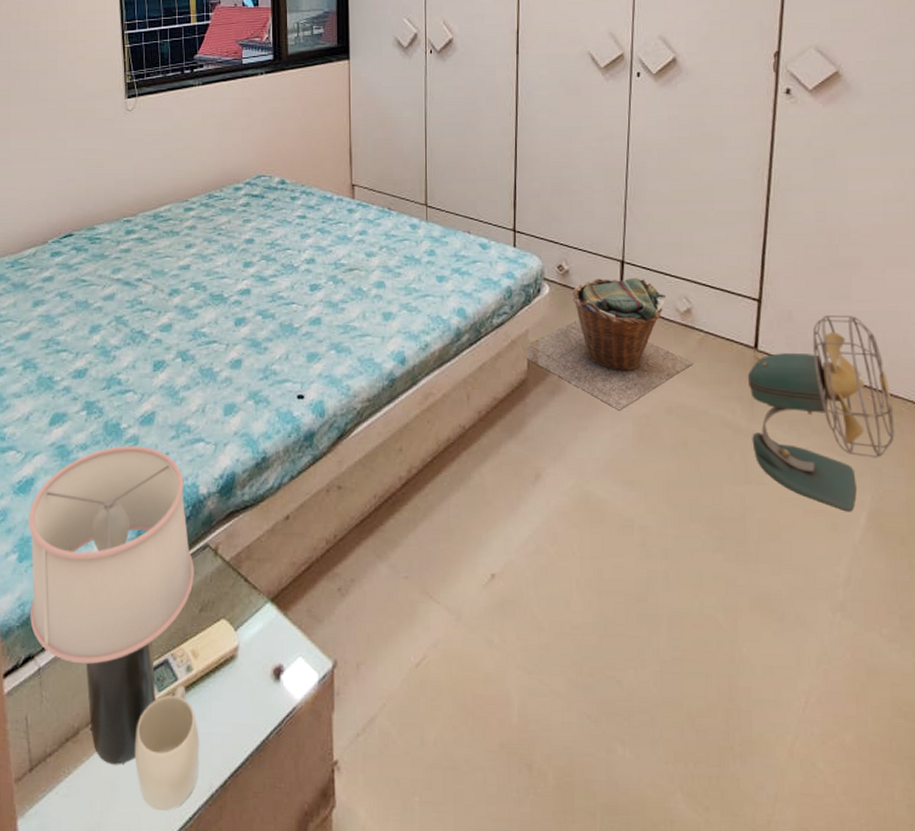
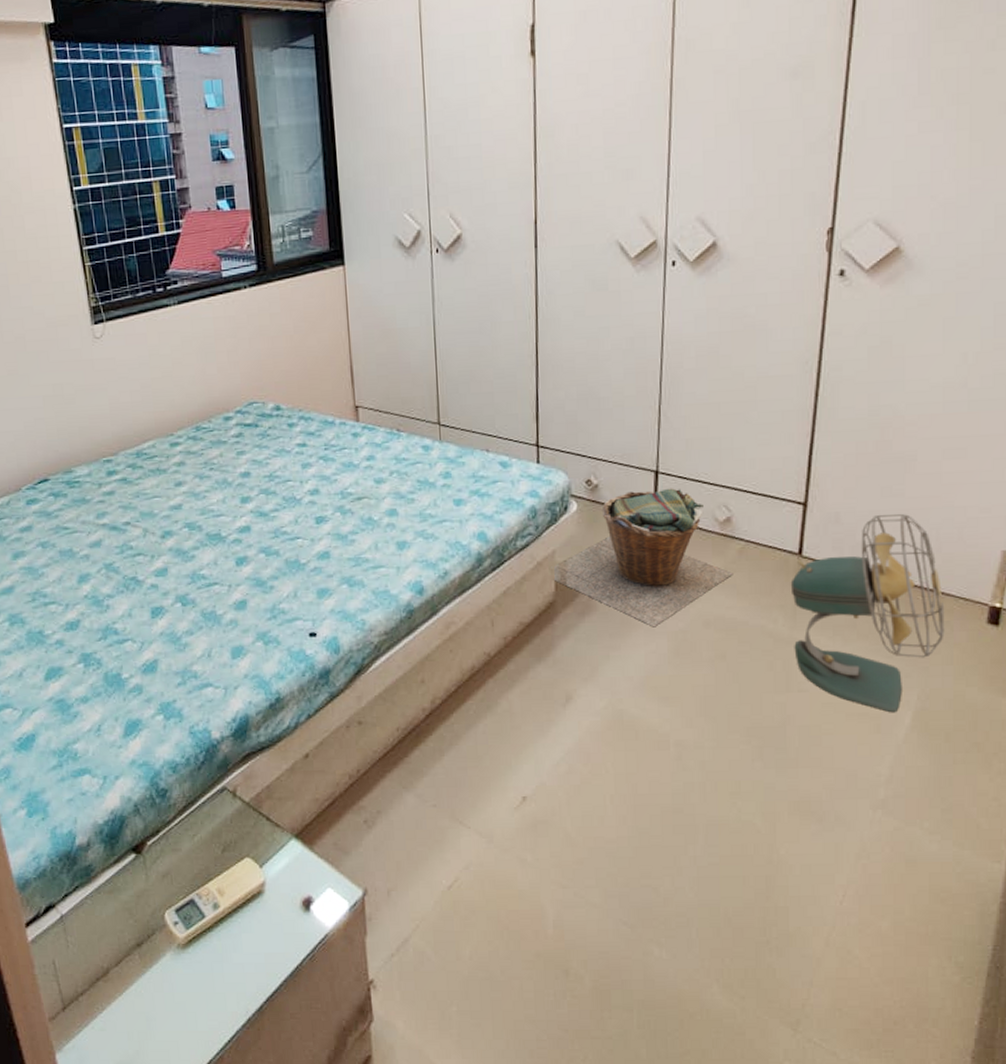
table lamp: present [28,445,194,765] -> none [33,695,214,999]
mug: present [134,685,200,812] -> none [166,921,234,1037]

